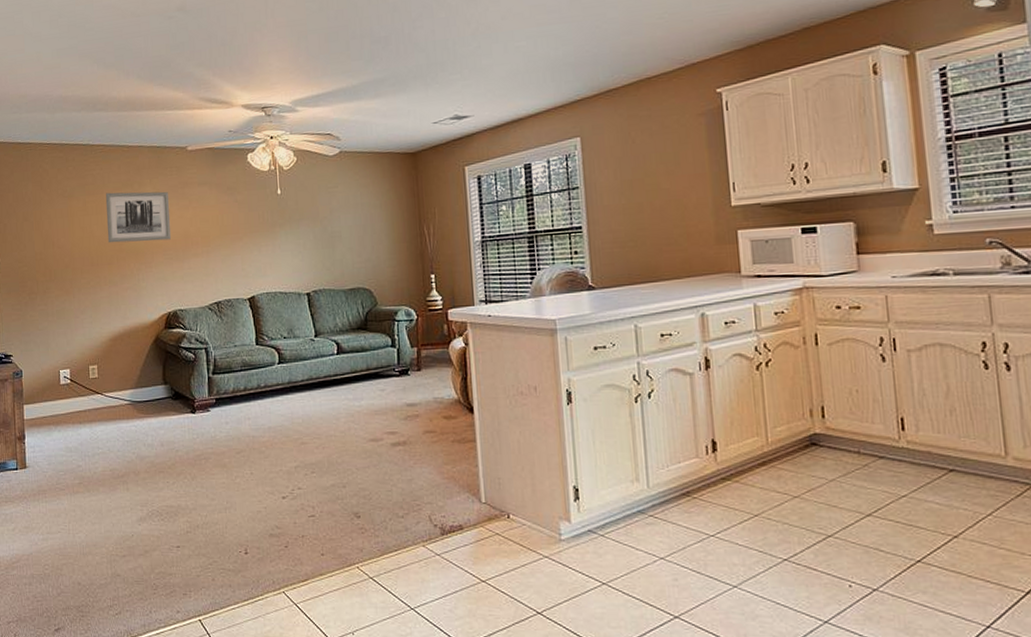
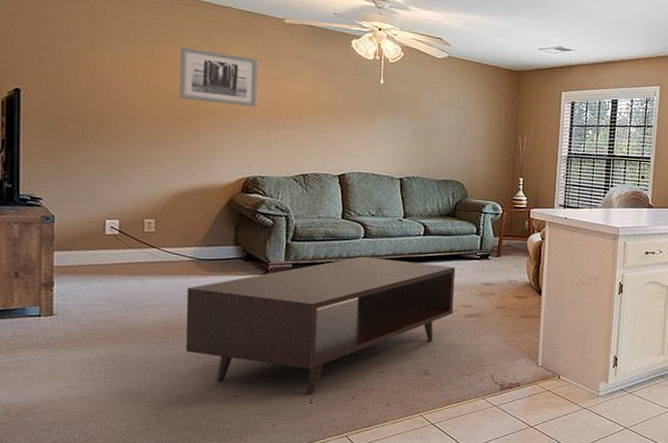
coffee table: none [127,384,378,544] -> present [185,257,456,395]

